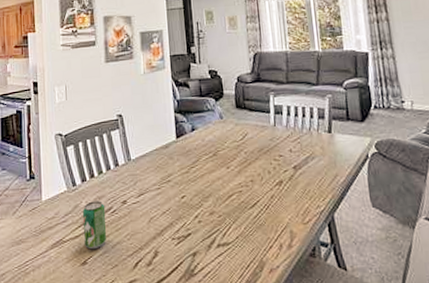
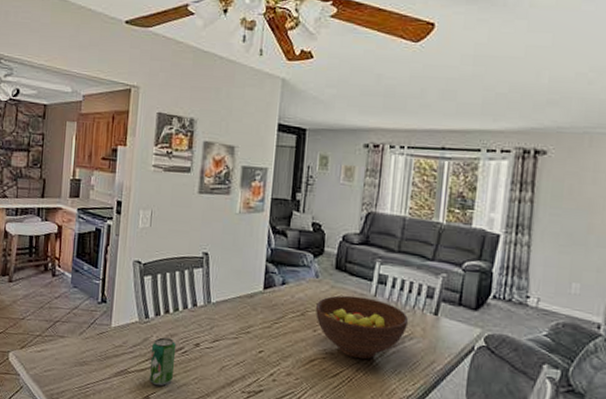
fruit bowl: none [224,128,308,186] -> present [315,295,409,360]

